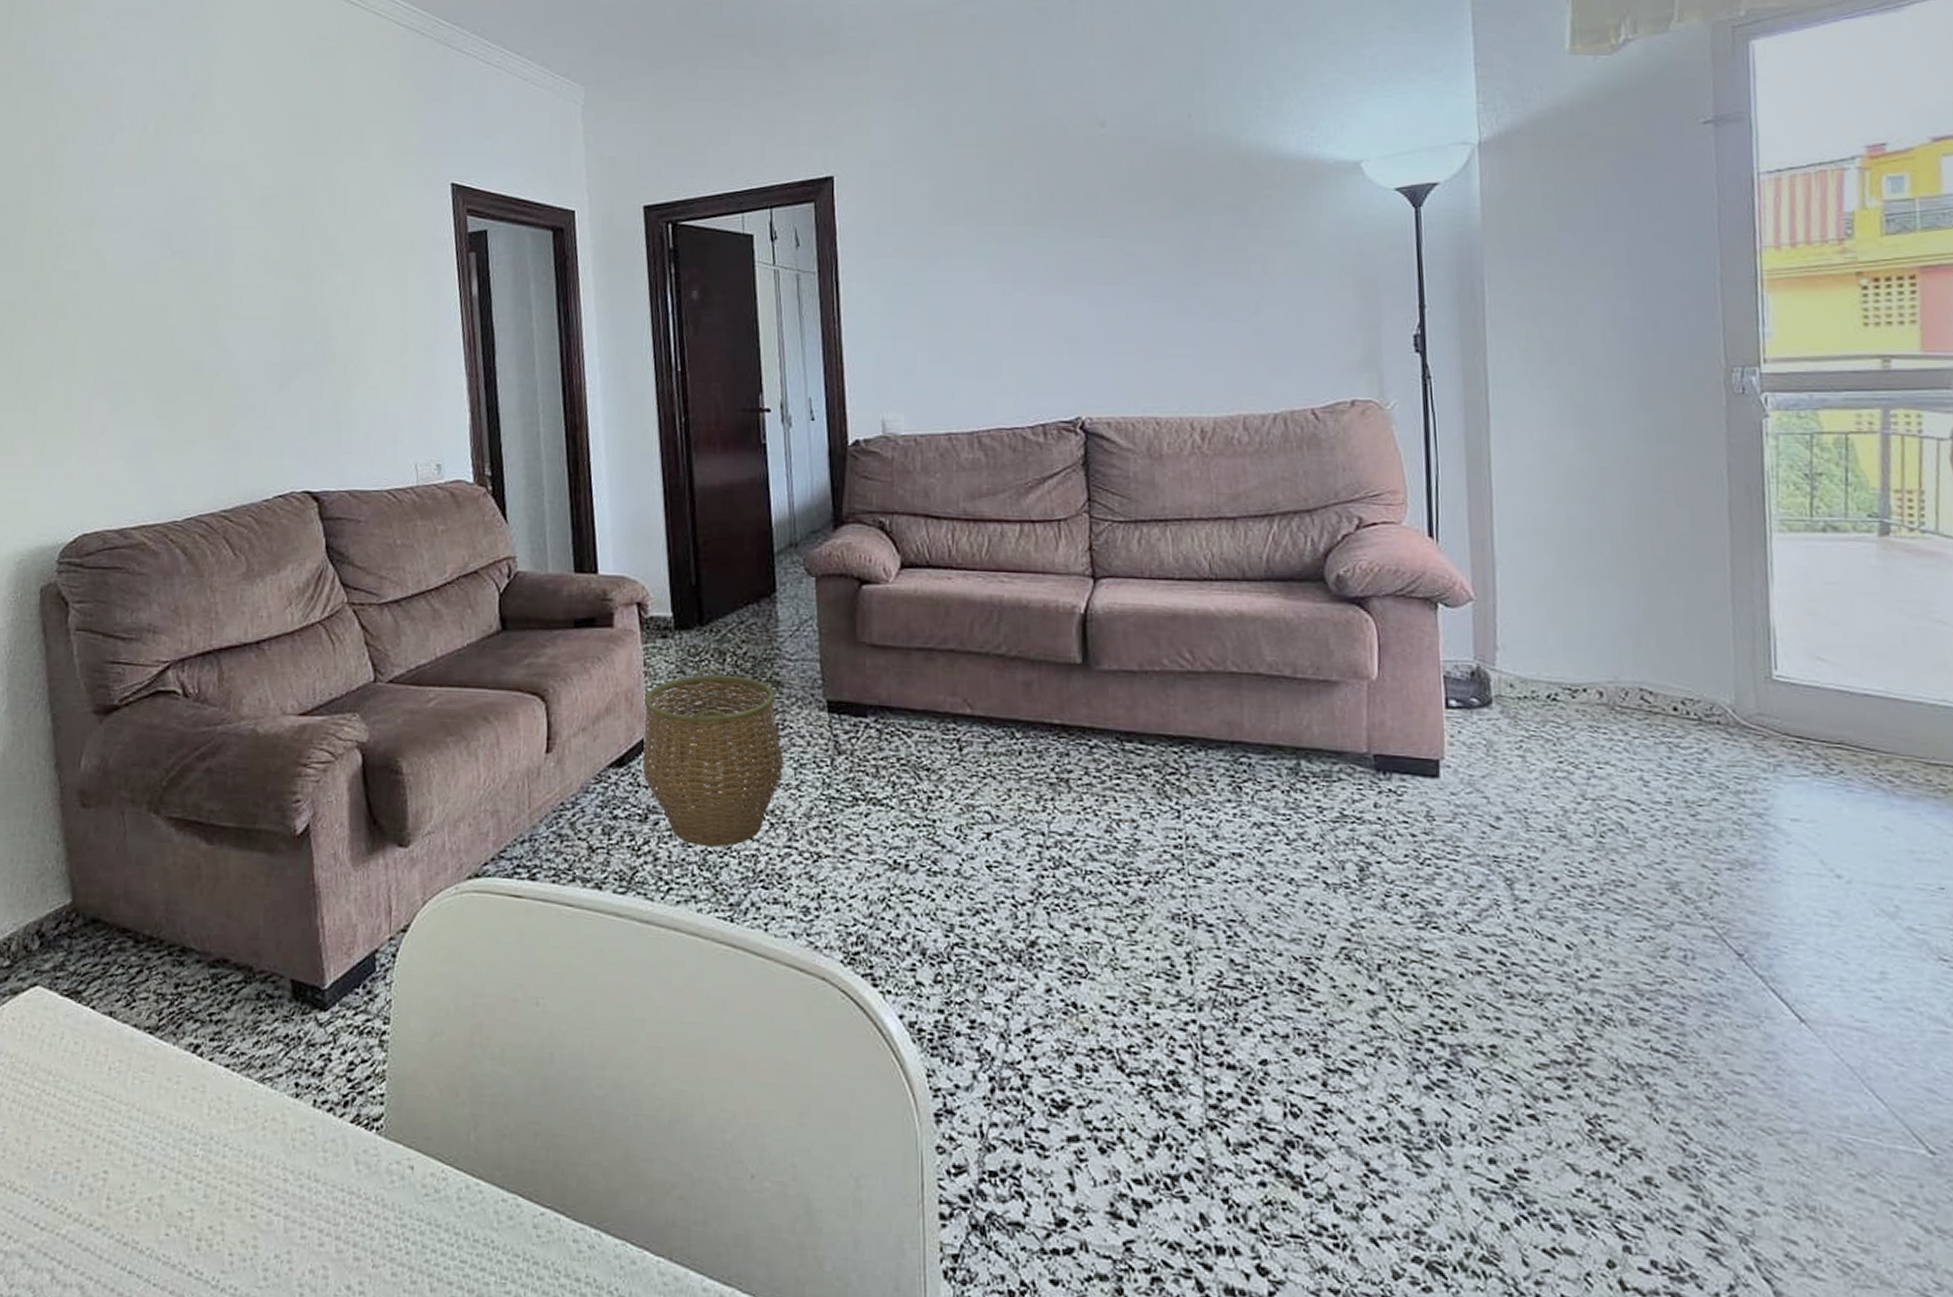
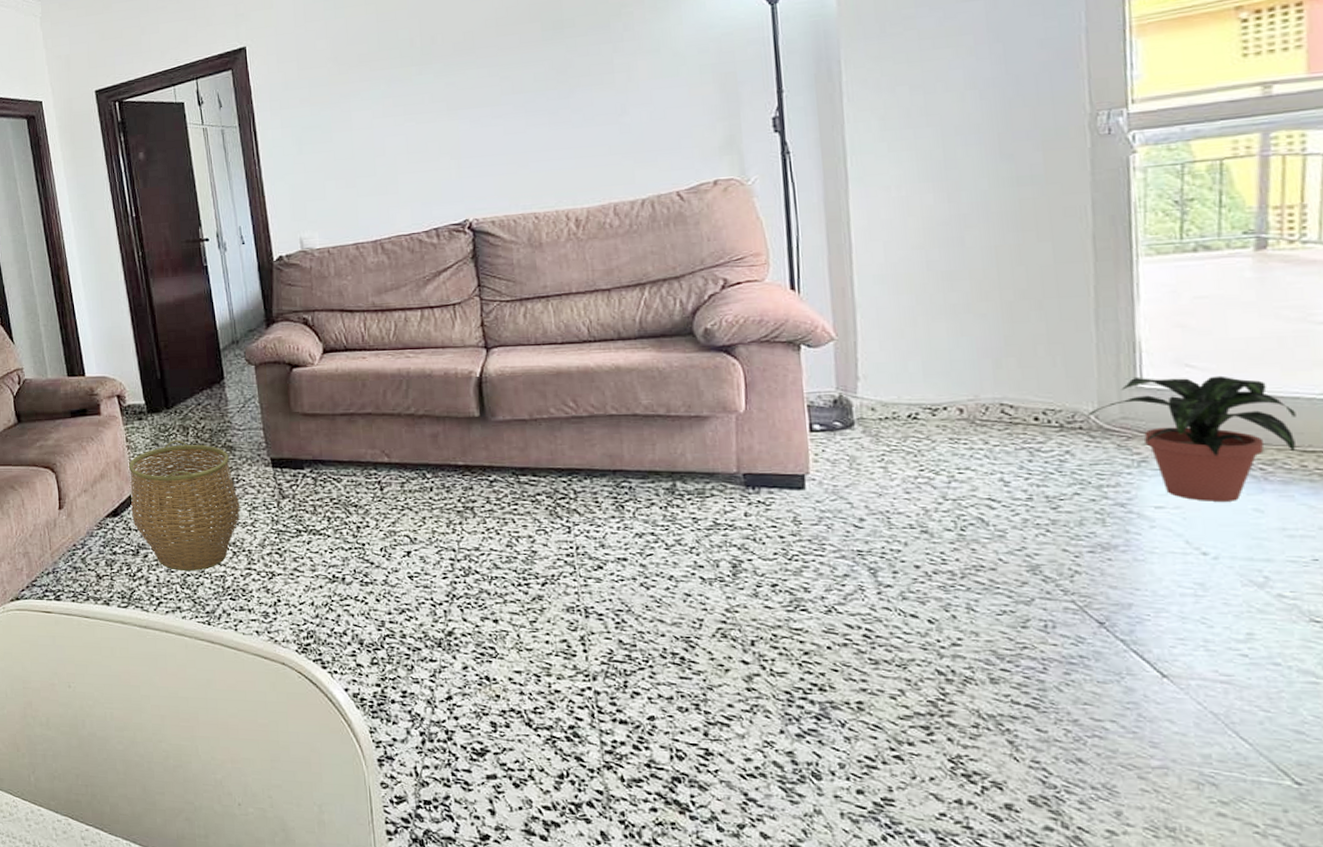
potted plant: none [1725,667,1921,817] -> present [1088,375,1296,501]

